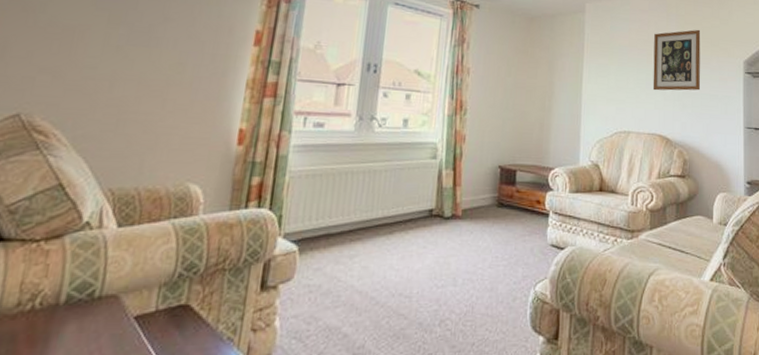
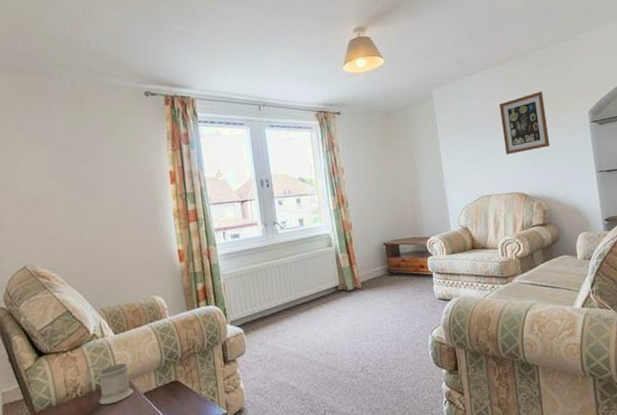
mug: none [55,264,124,327] -> present [85,363,134,405]

